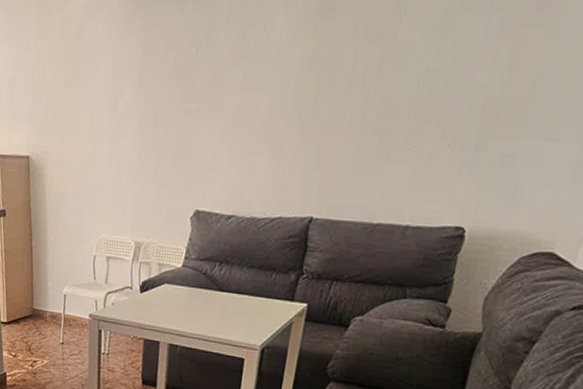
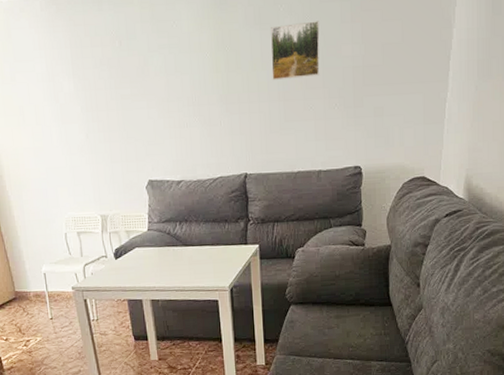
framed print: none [371,36,453,109] -> present [270,21,320,81]

